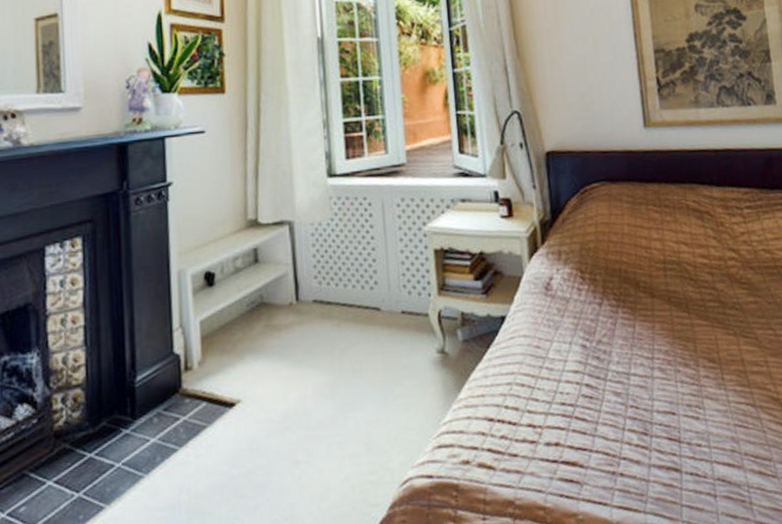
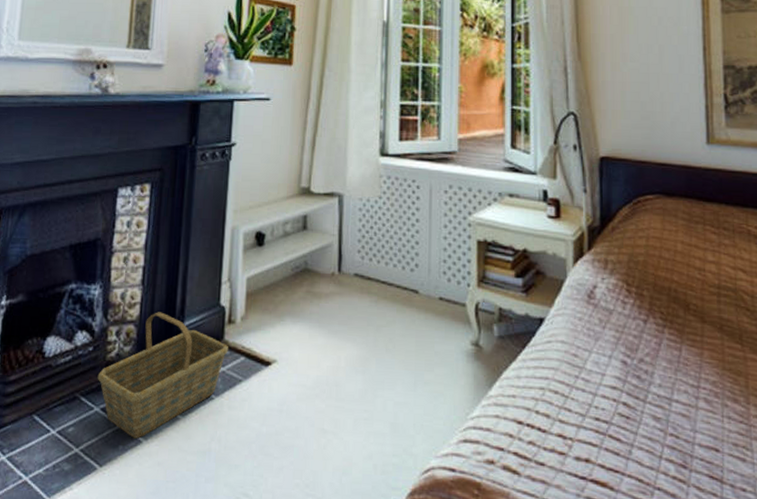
basket: none [46,370,188,506] -> present [97,312,228,439]

